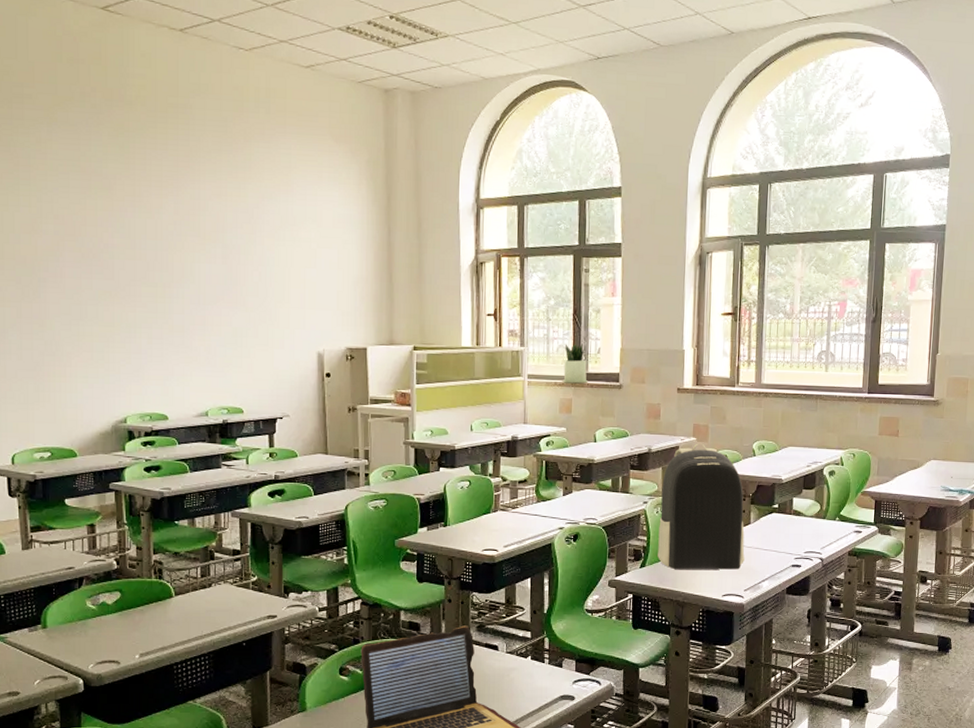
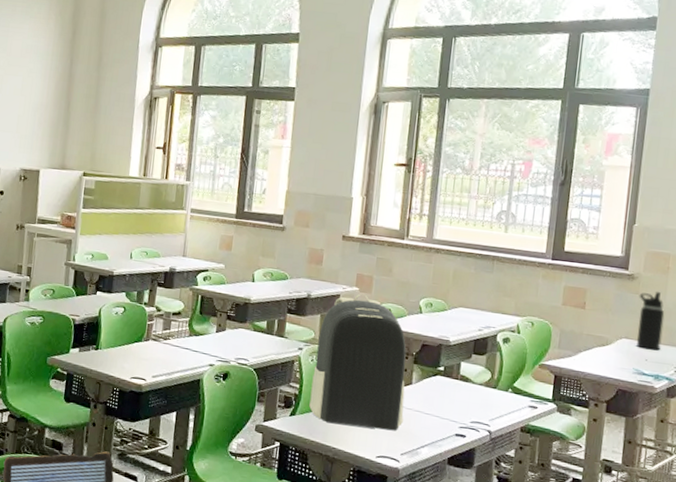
planter: present [562,343,589,385] -> none [224,182,252,223]
water bottle: none [943,414,966,468] -> present [637,292,665,351]

